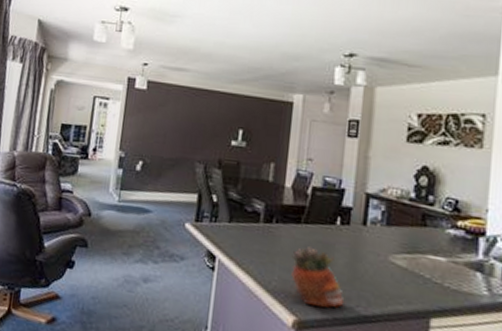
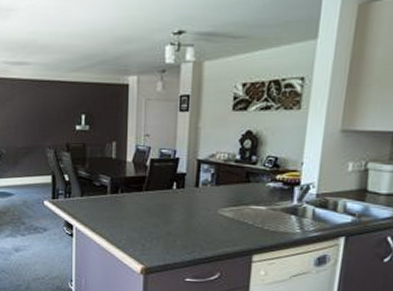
succulent planter: present [291,247,345,308] -> none [136,209,182,257]

